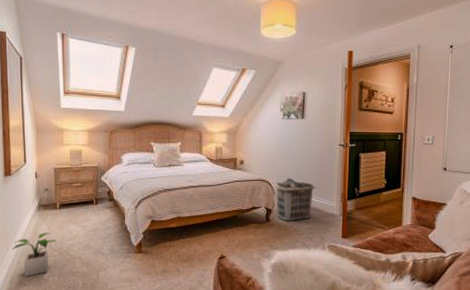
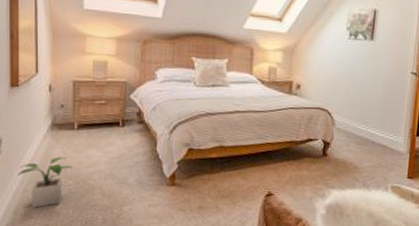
clothes hamper: present [274,178,316,221] -> none [334,107,382,157]

